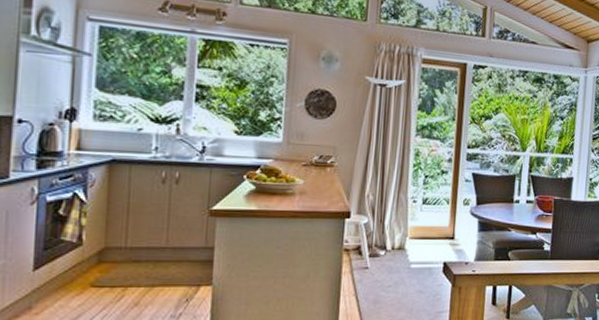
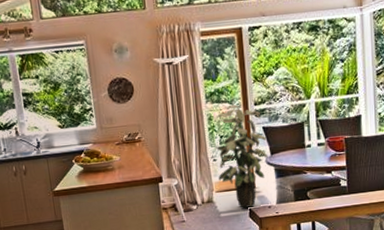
indoor plant: none [415,143,475,261] -> present [215,104,268,208]

